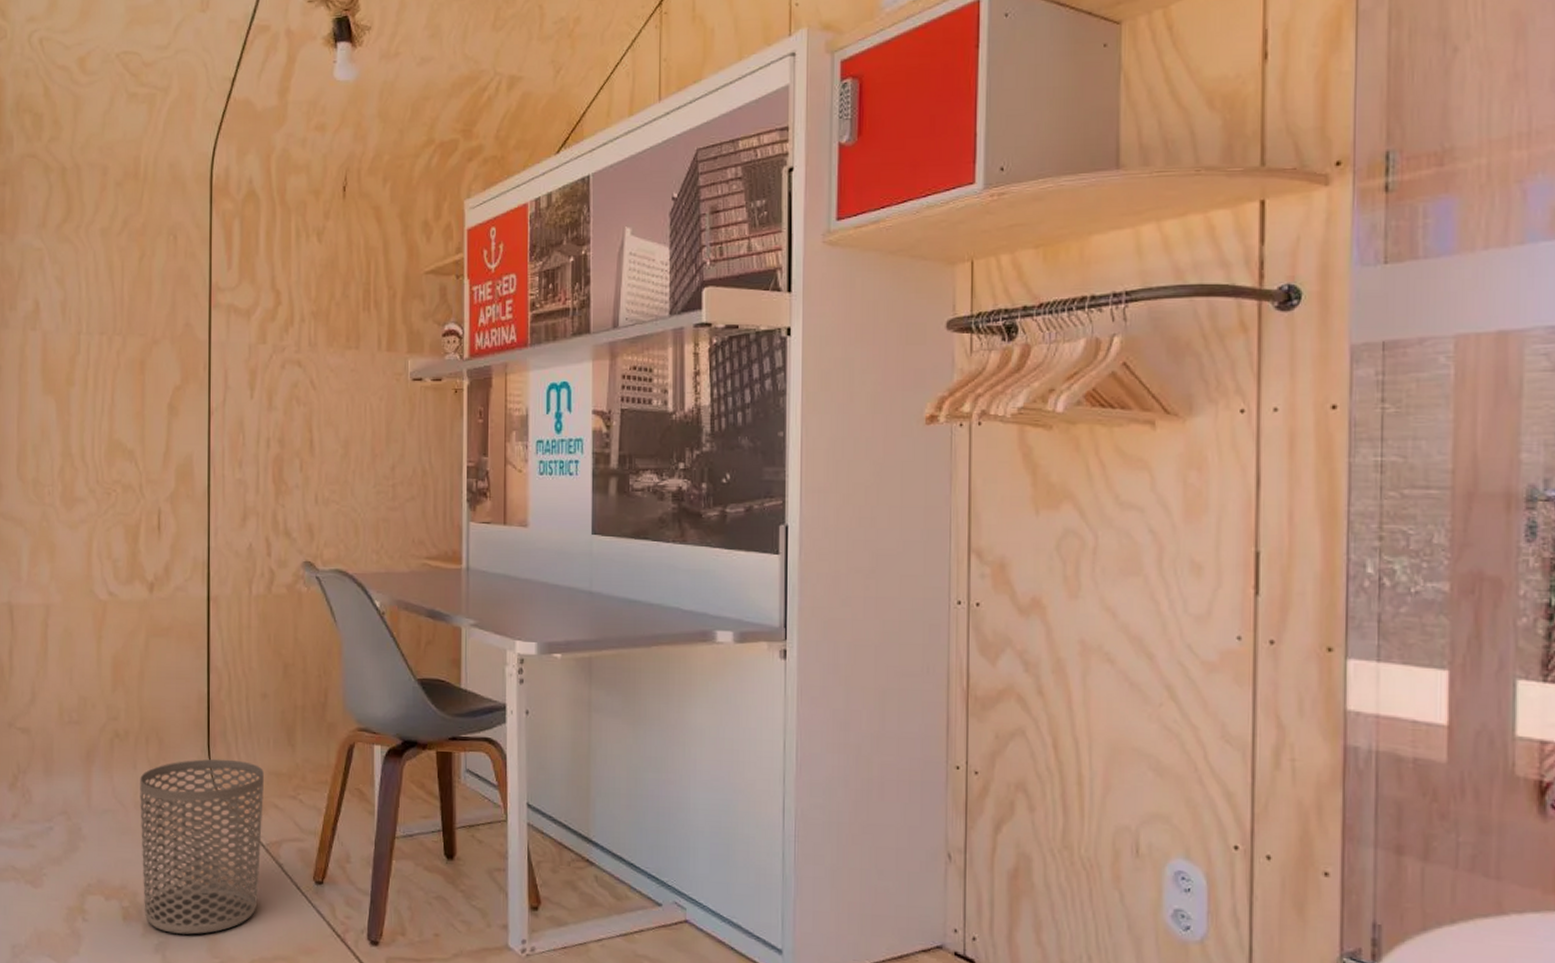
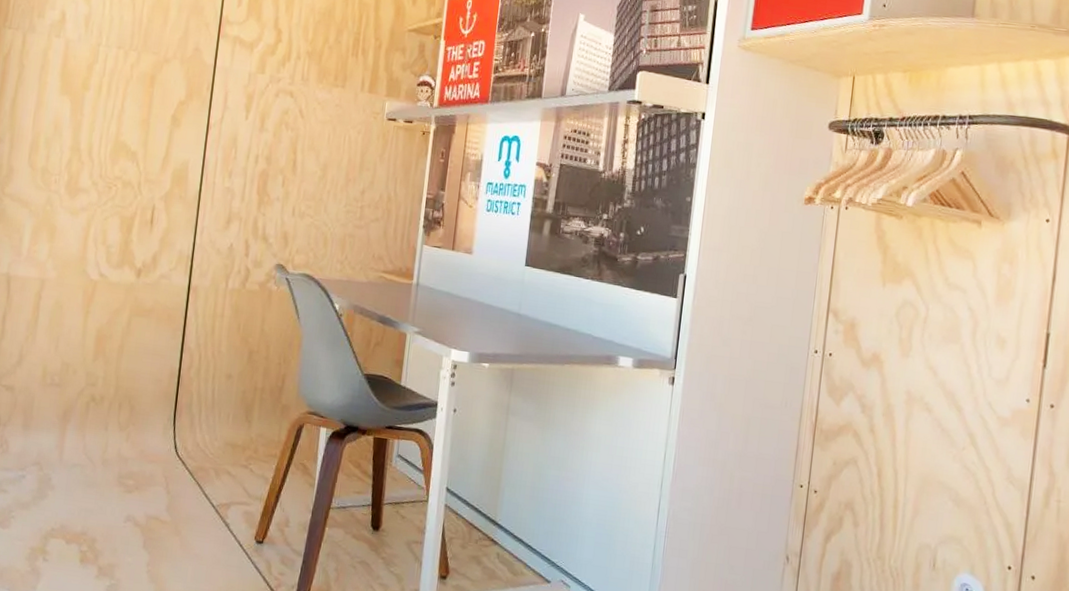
waste bin: present [140,759,264,935] -> none [100,426,221,580]

